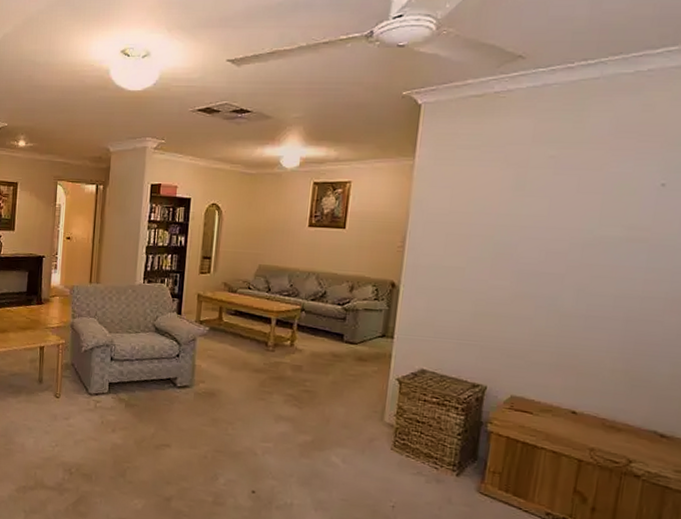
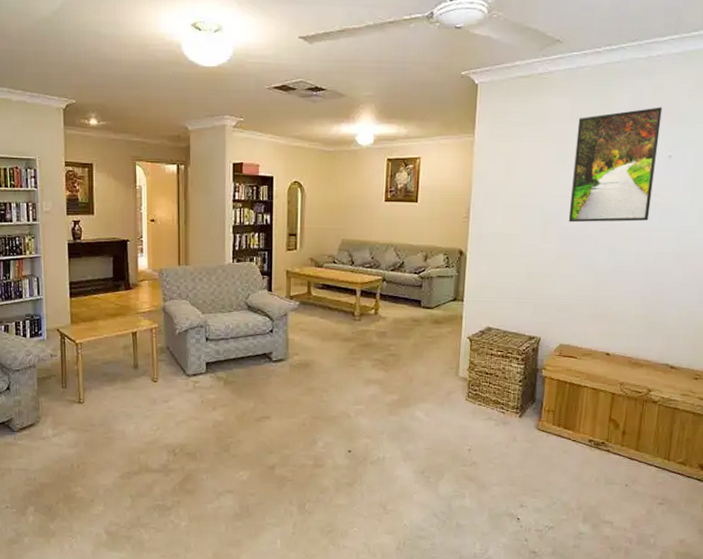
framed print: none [526,128,654,259] -> present [568,107,663,223]

